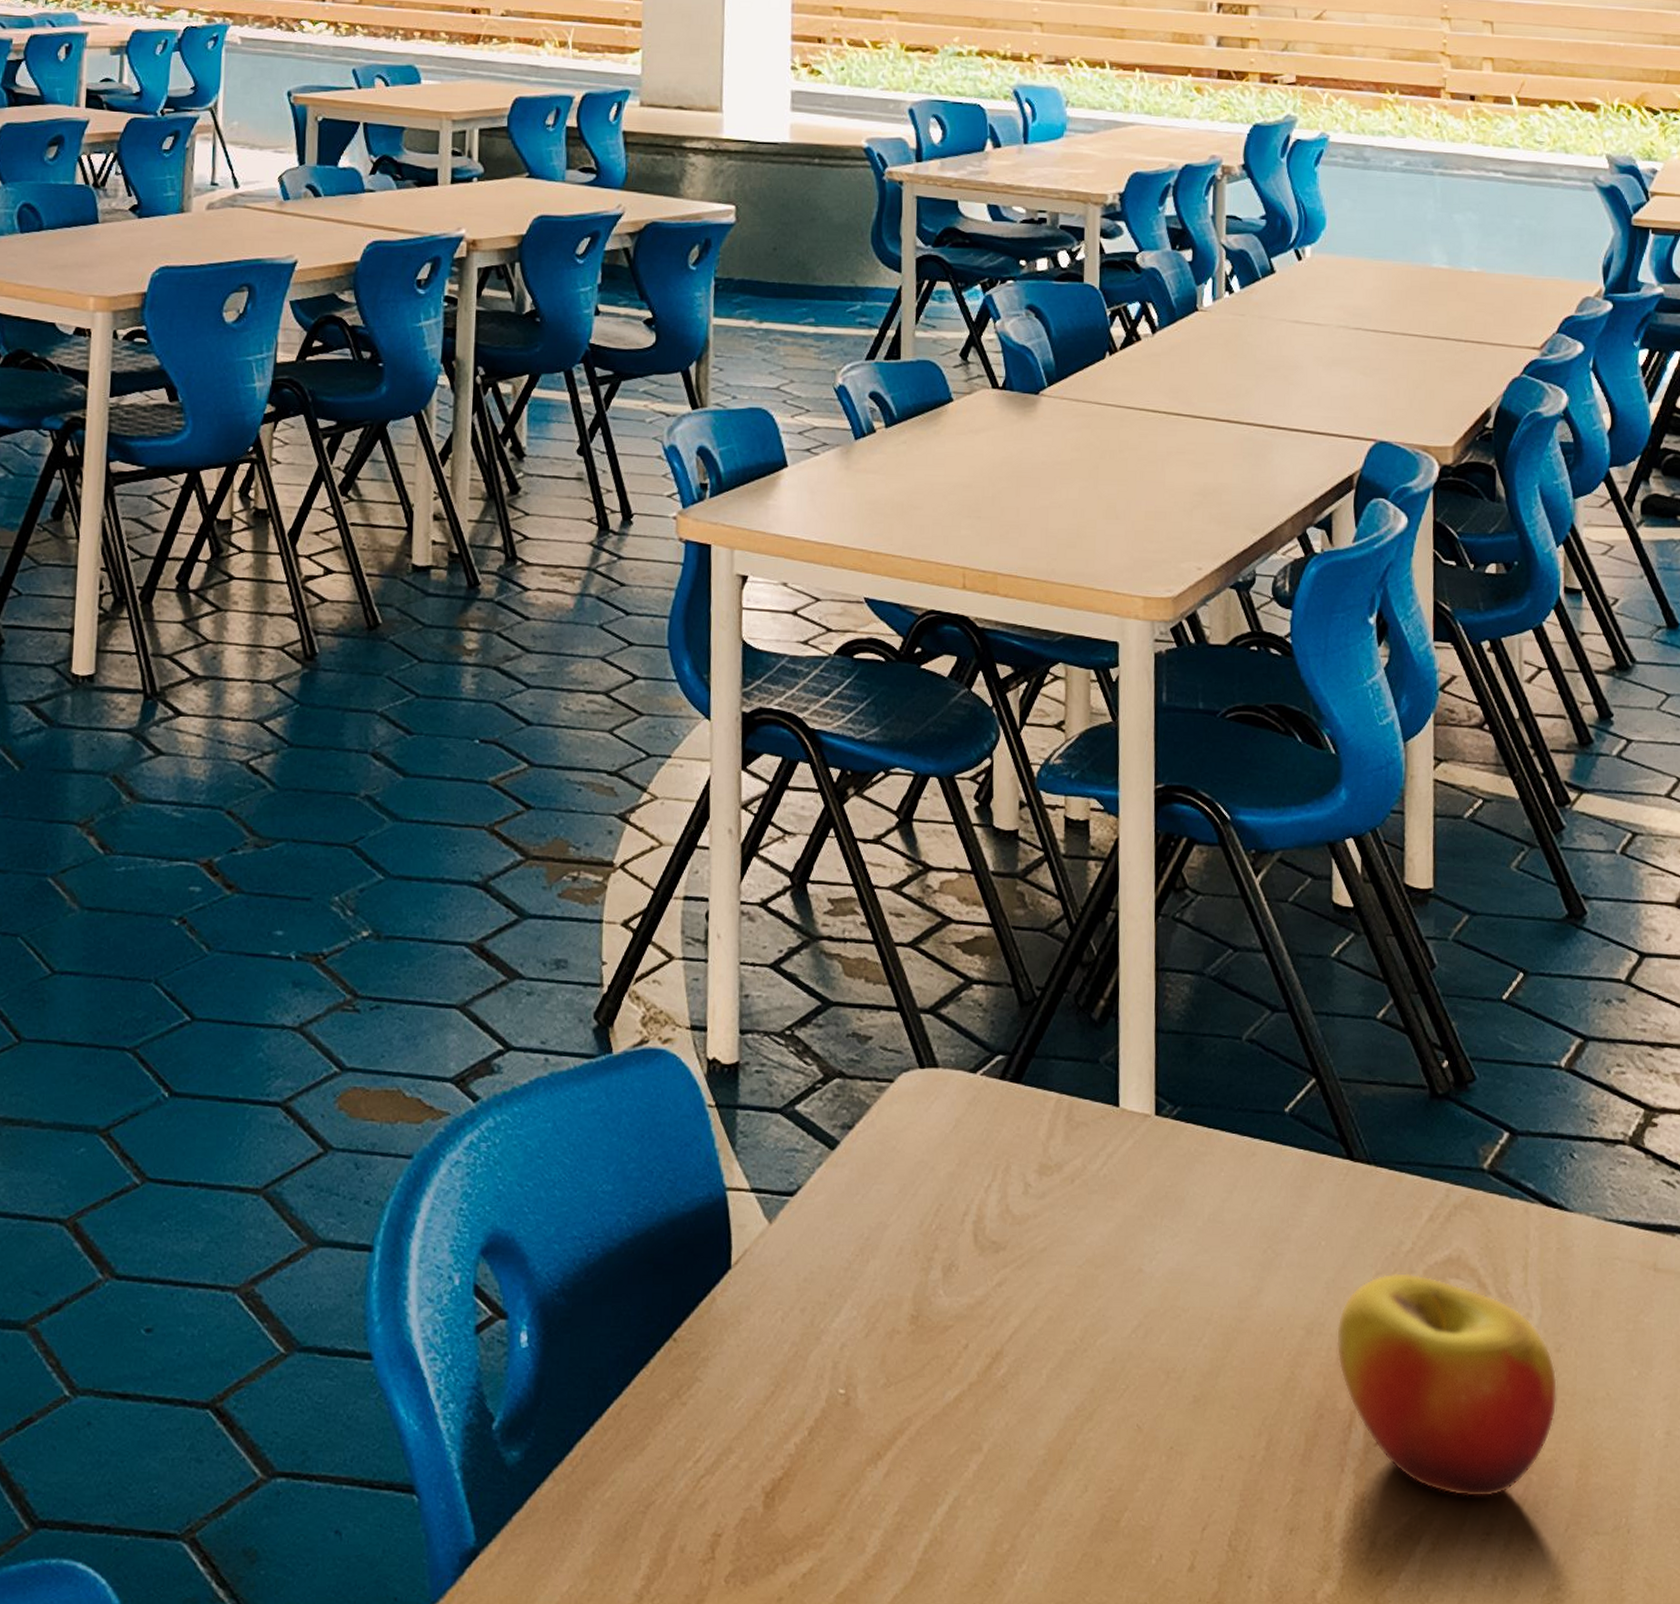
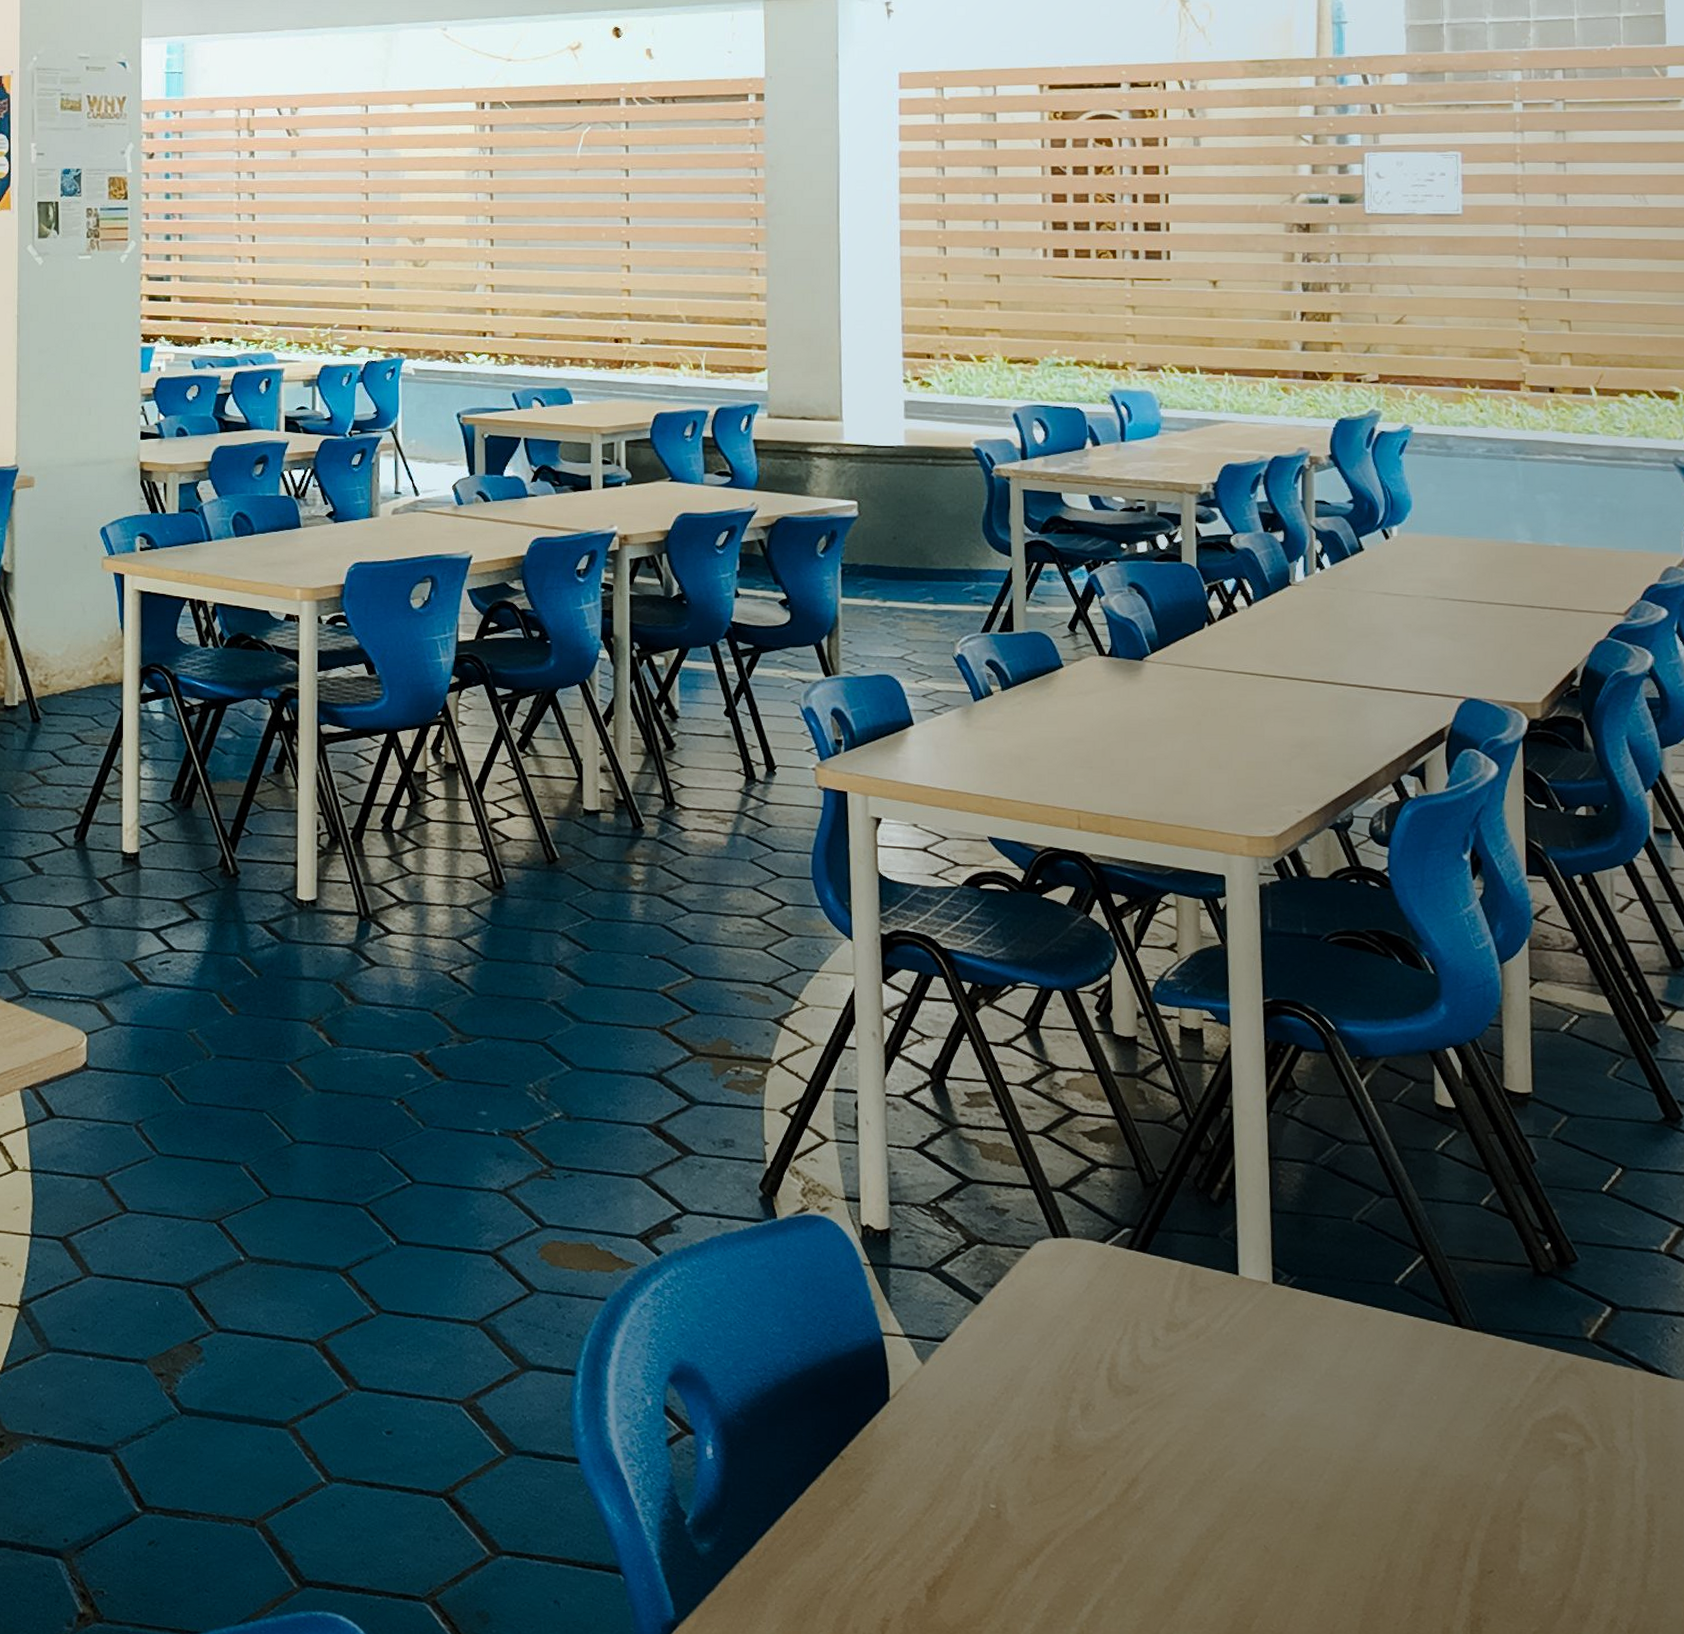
apple: present [1336,1273,1558,1498] -> none [1449,1426,1665,1623]

